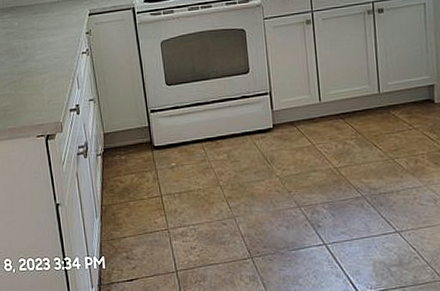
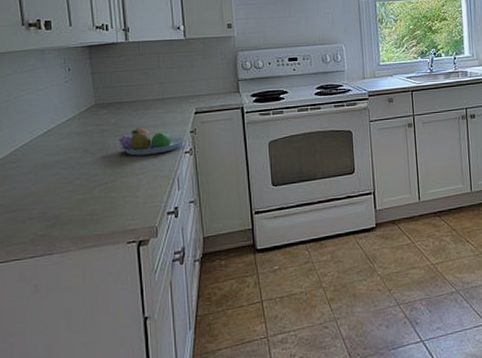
fruit bowl: none [22,29,82,56] -> present [119,127,186,156]

